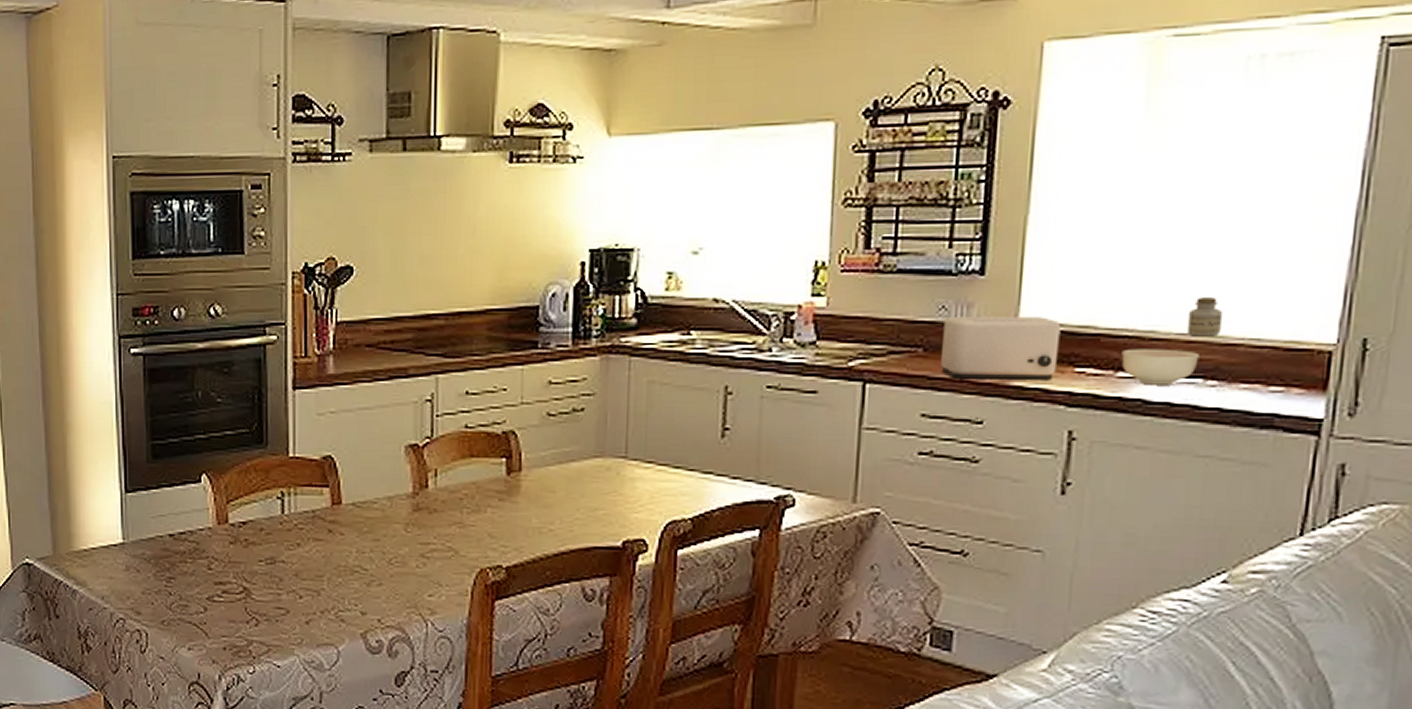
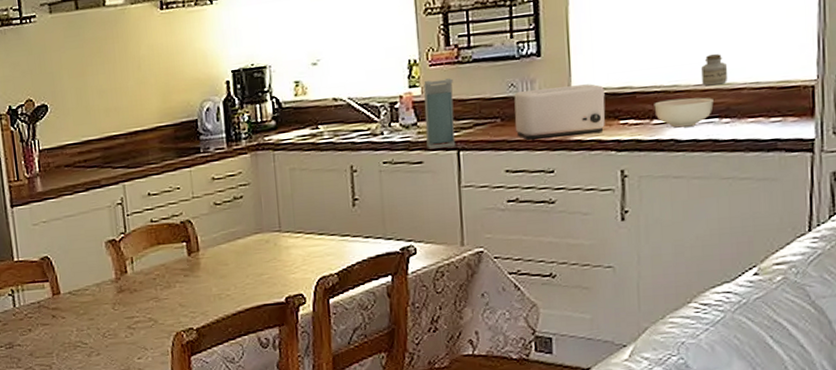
soap dispenser: none [825,289,869,377] -> present [424,78,456,149]

